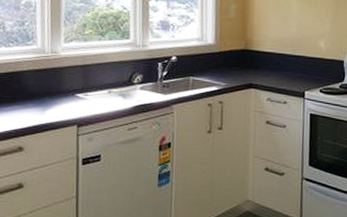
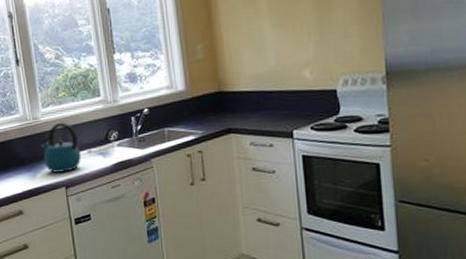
kettle: none [55,59,100,111] -> present [40,122,81,174]

